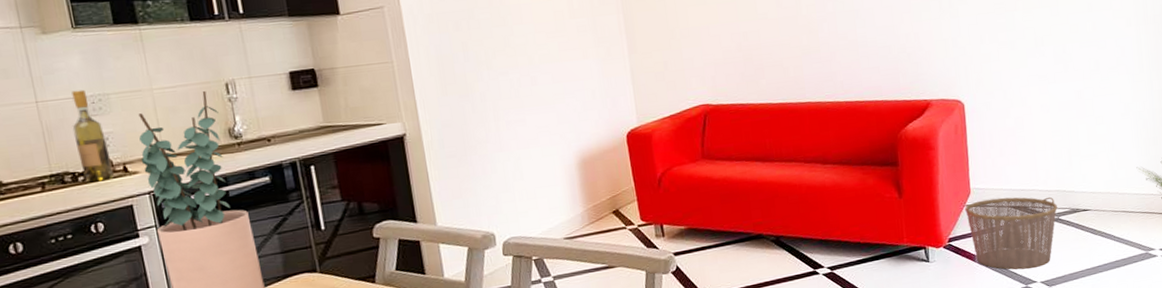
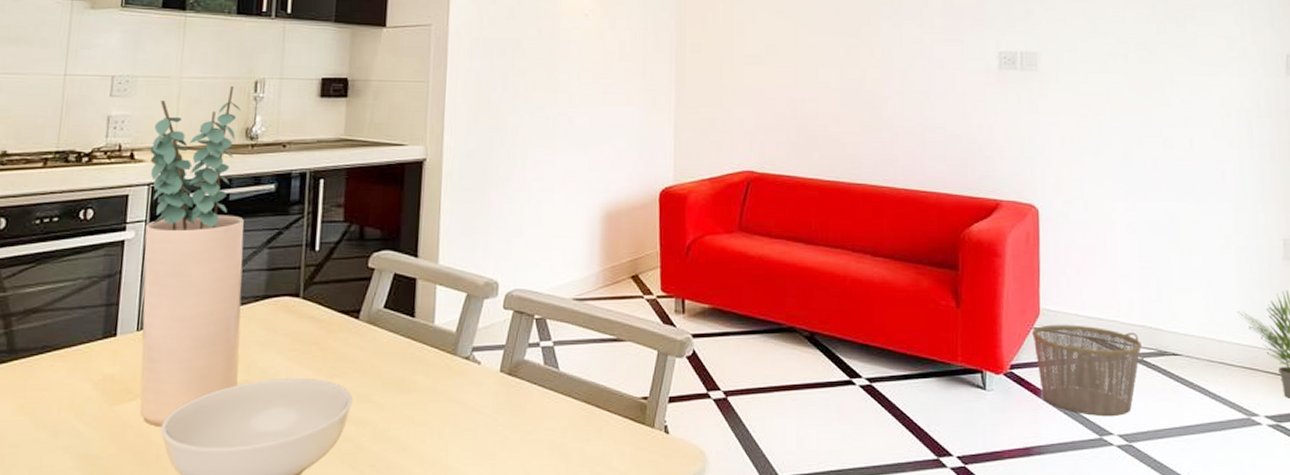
bottle: present [71,89,114,183] -> none [88,68,122,165]

